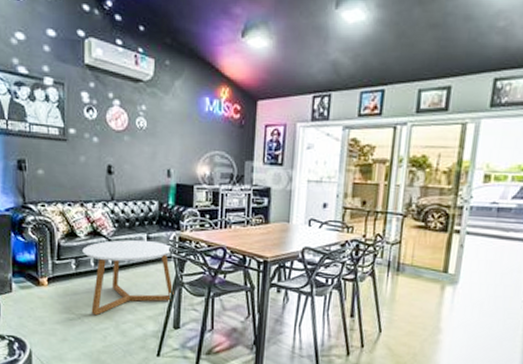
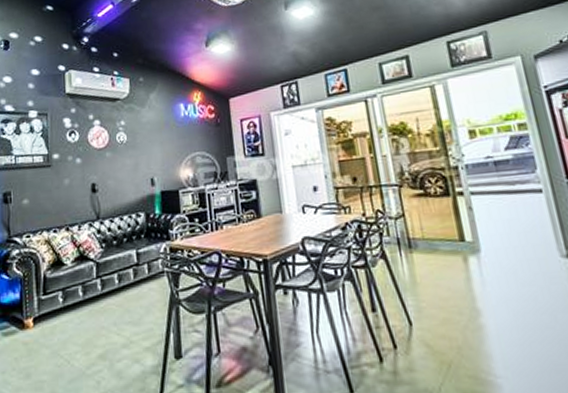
coffee table: present [82,239,174,316] -> none [69,256,171,357]

